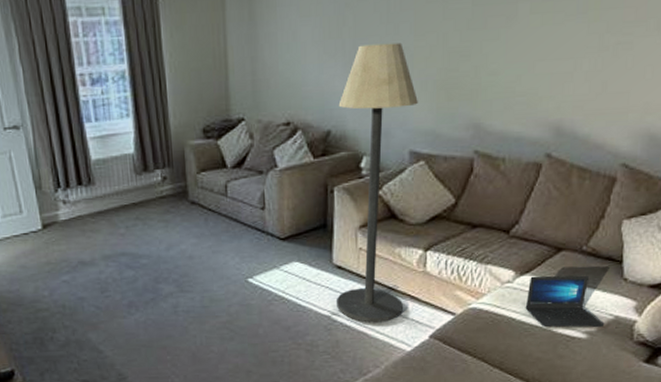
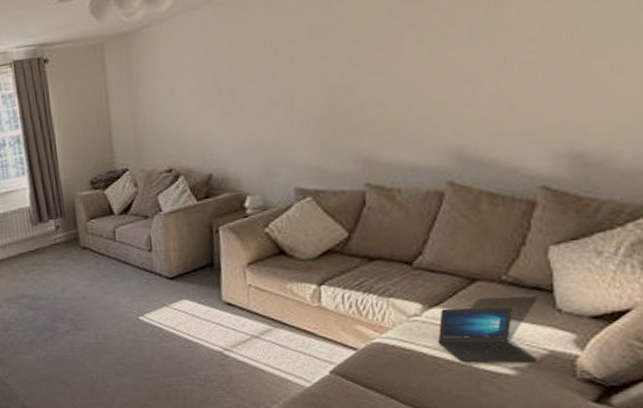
floor lamp: present [336,42,418,323] -> none [219,85,301,358]

